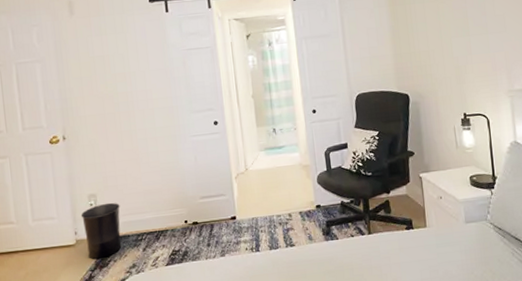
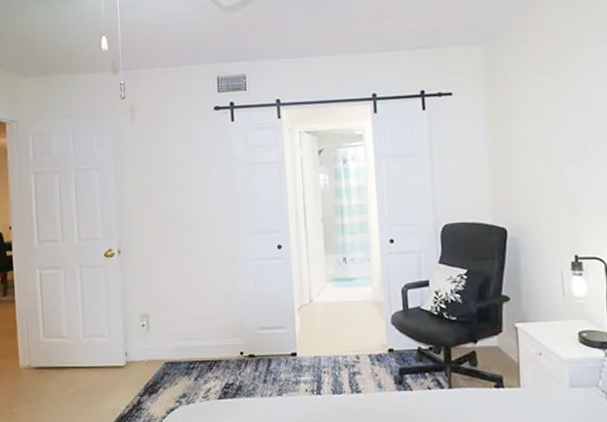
waste bin: present [80,202,122,260] -> none [132,325,173,385]

